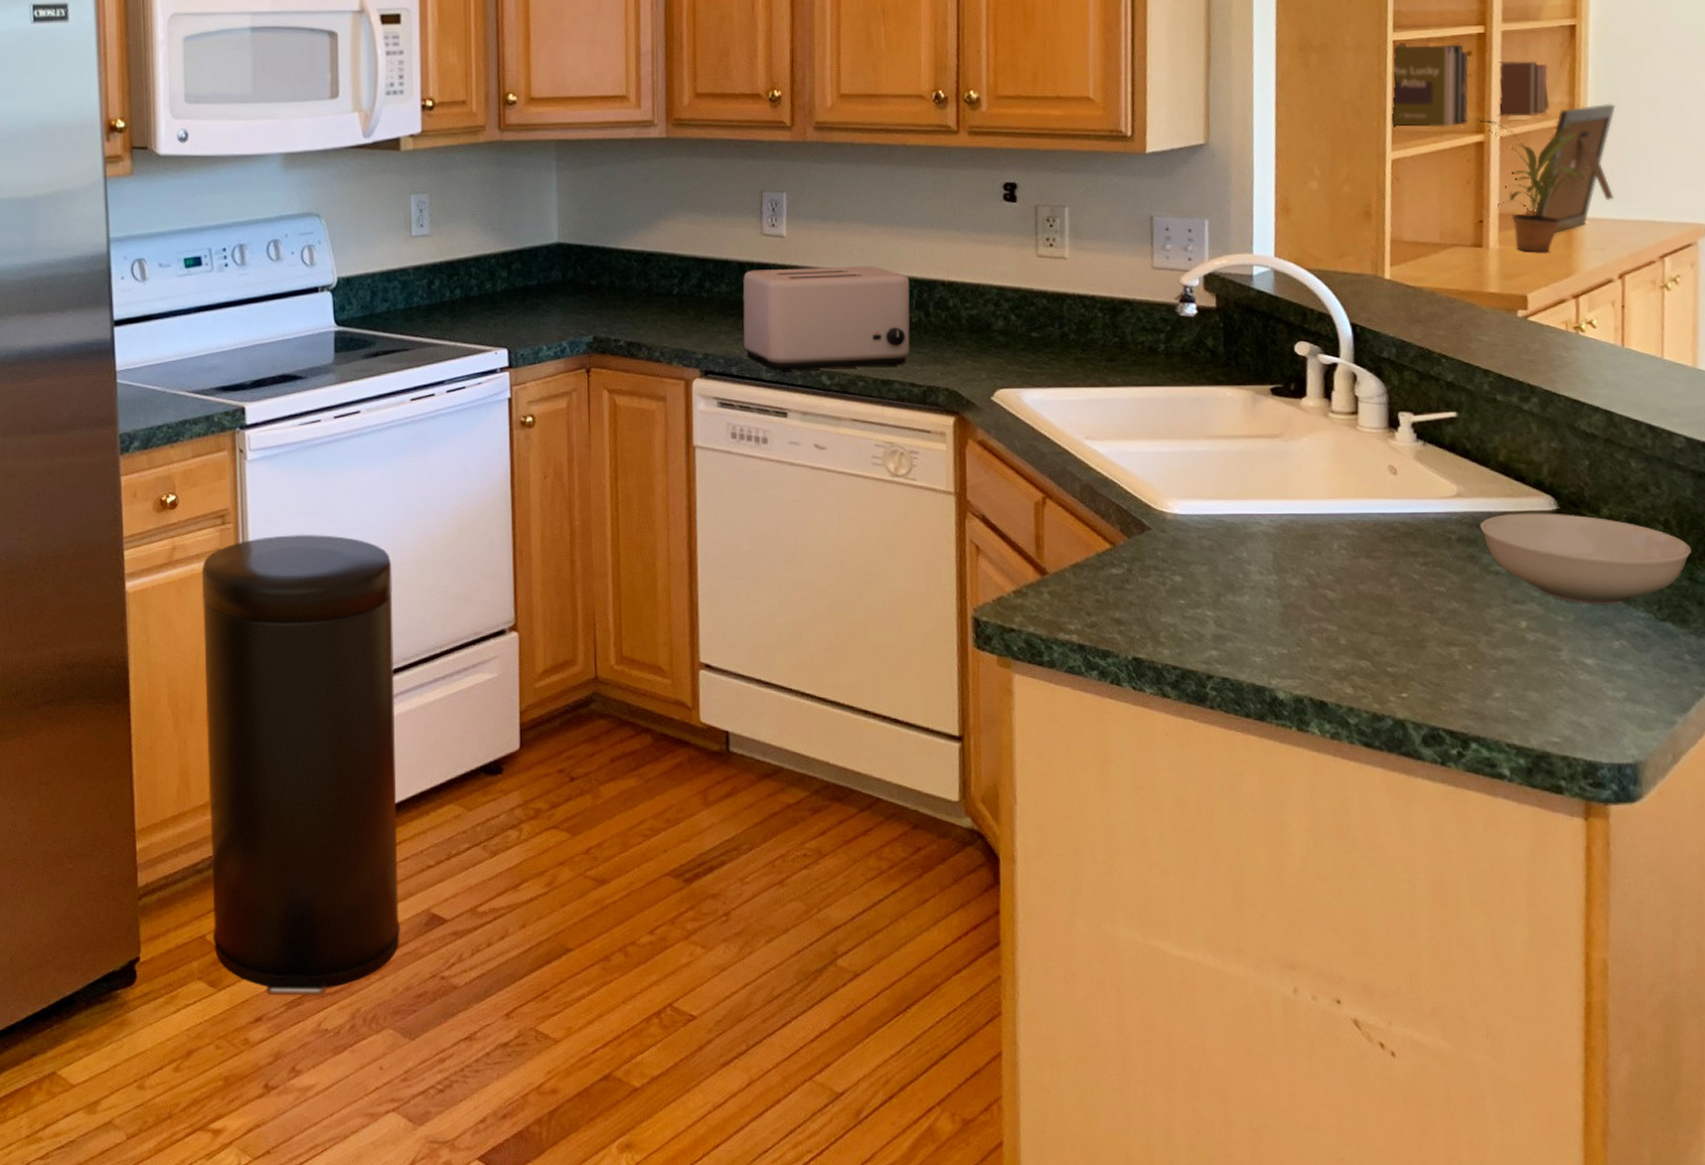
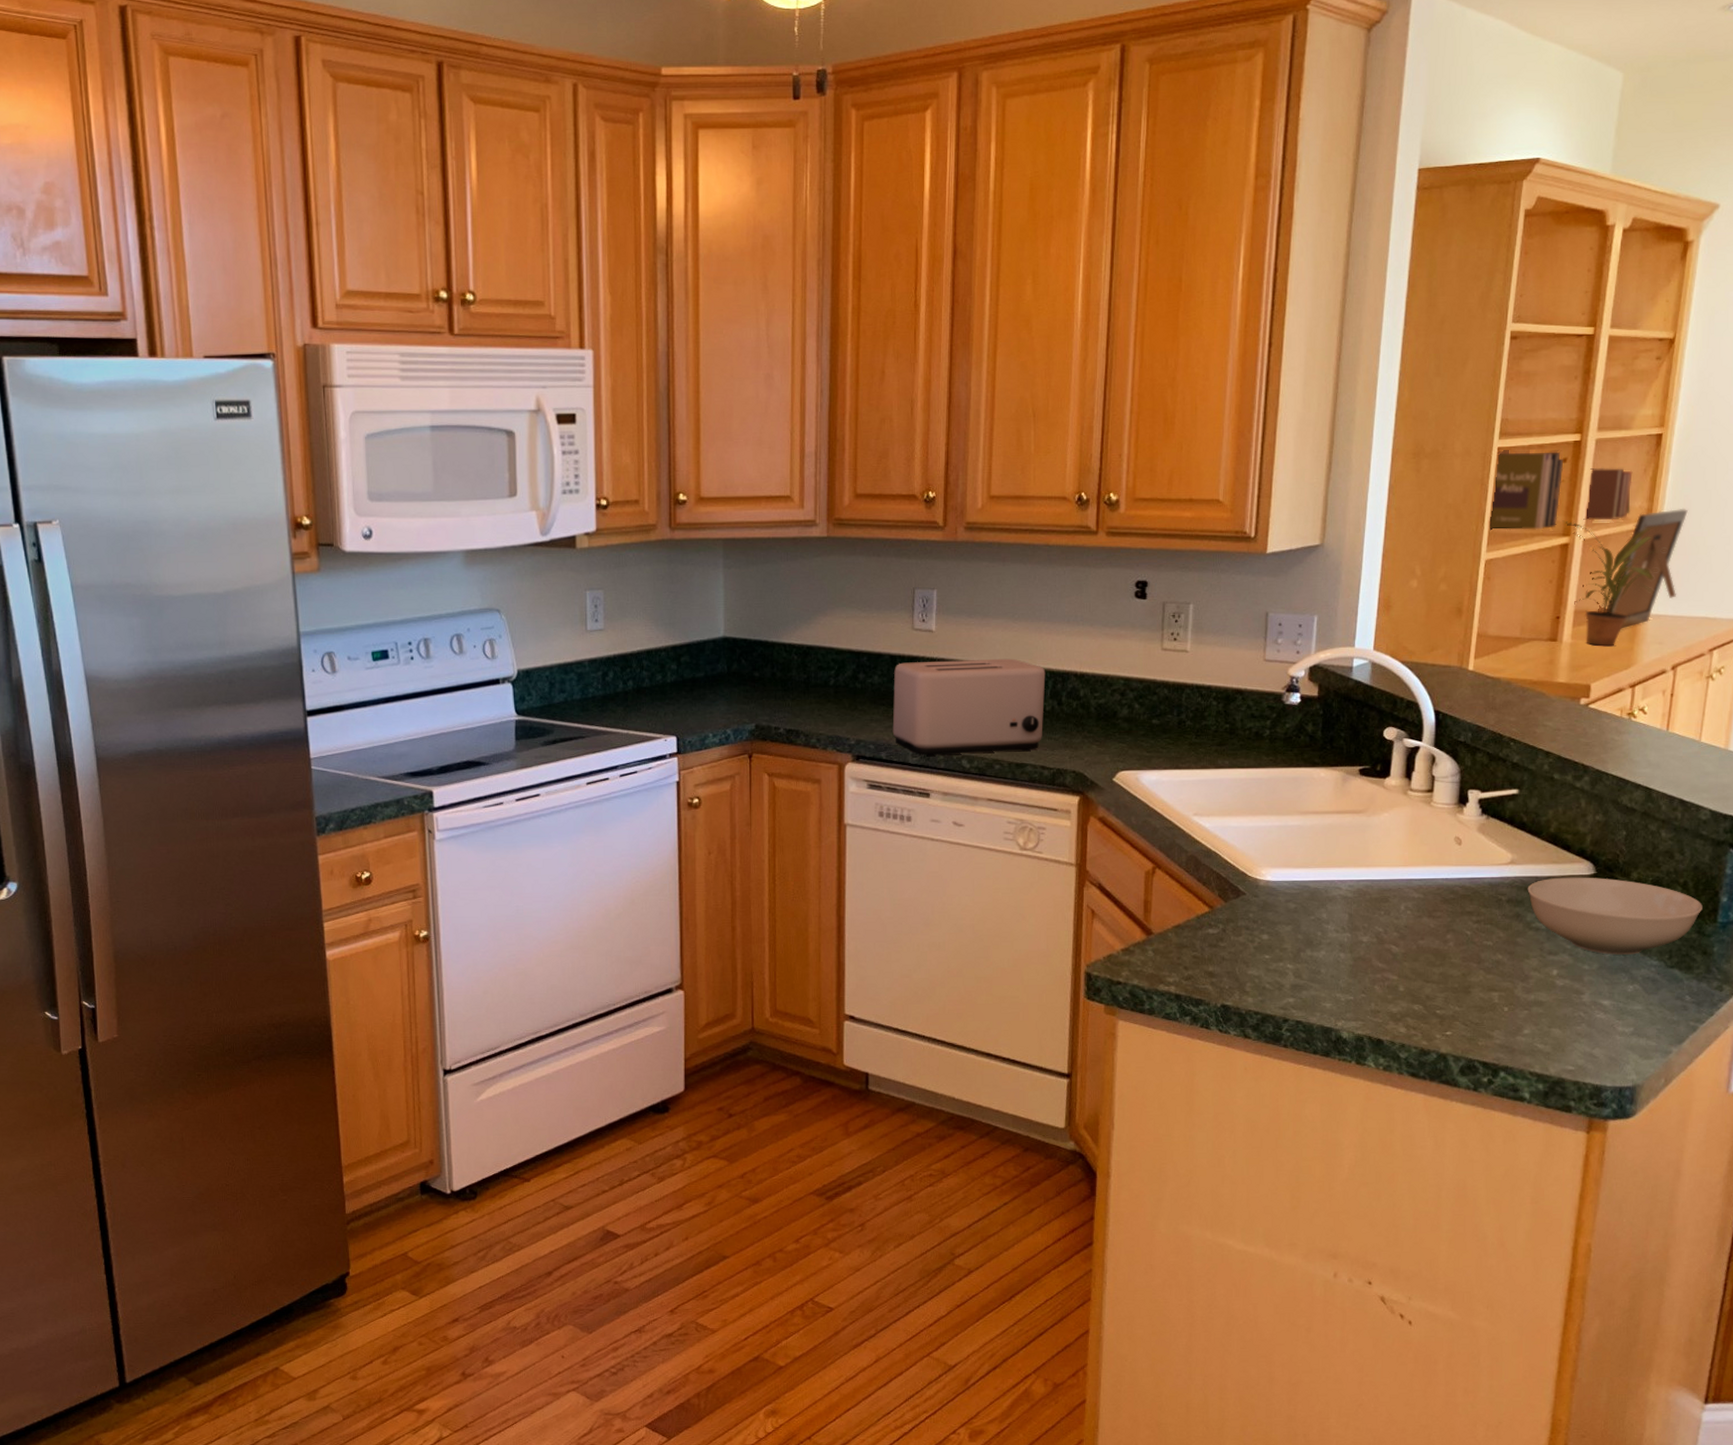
pedal bin: present [201,534,400,996] -> none [396,906,579,1301]

